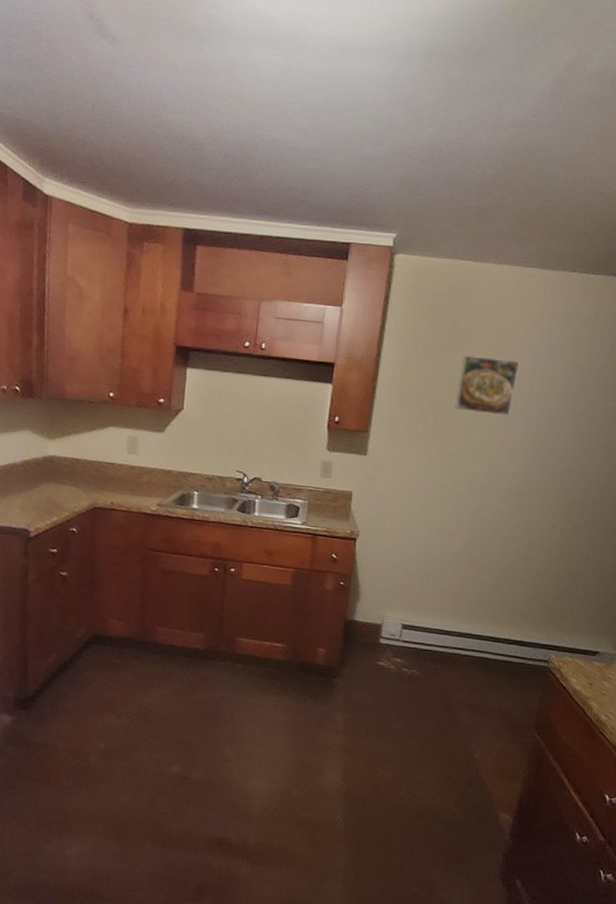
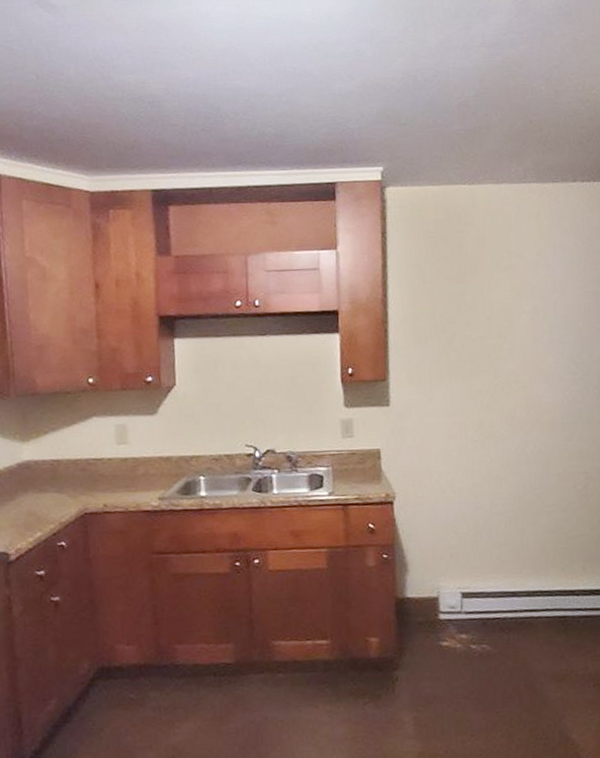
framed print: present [455,355,520,416] -> none [476,280,538,343]

